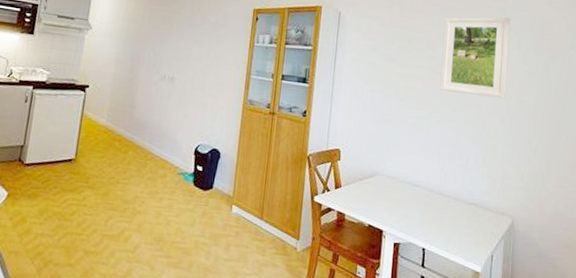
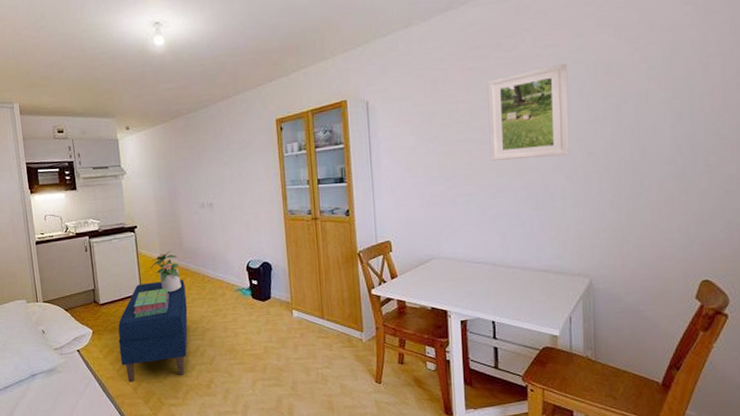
bench: none [31,148,126,262] -> present [118,279,188,383]
stack of books: none [60,157,106,187] -> present [133,288,170,318]
potted plant: none [90,118,125,165] -> present [149,250,182,293]

